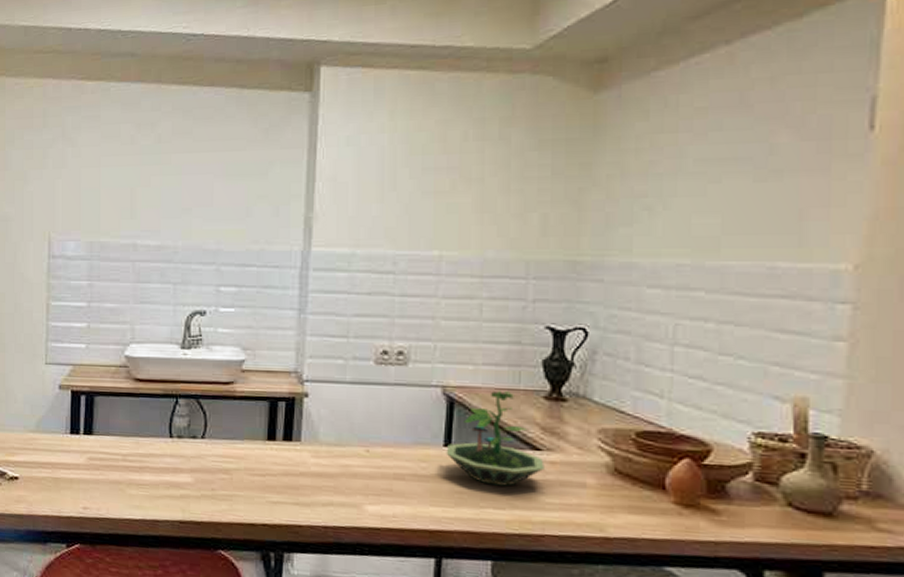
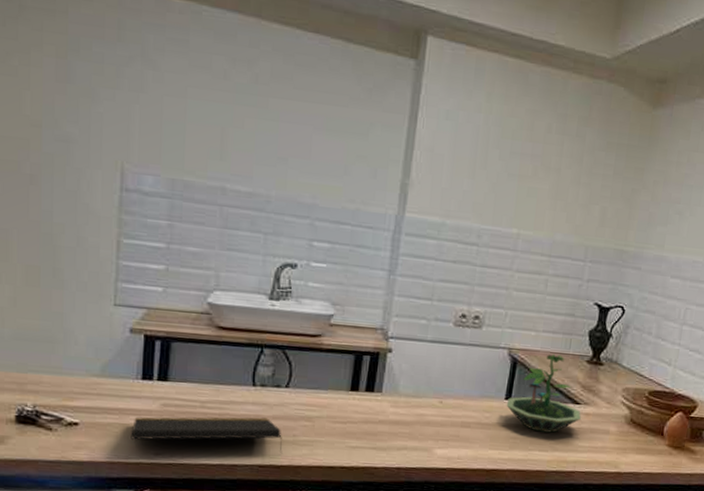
notepad: none [62,470,202,508] -> present [130,417,282,453]

